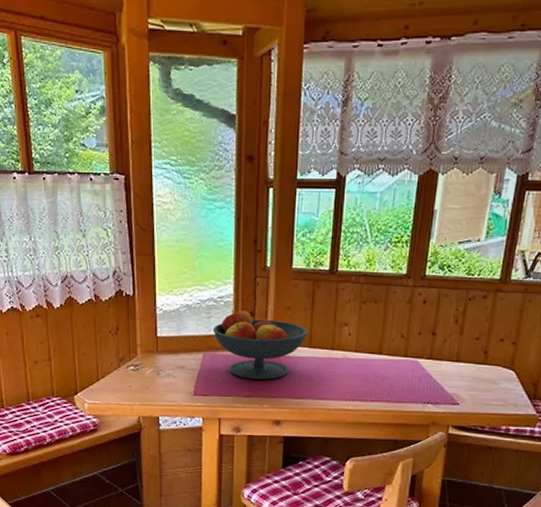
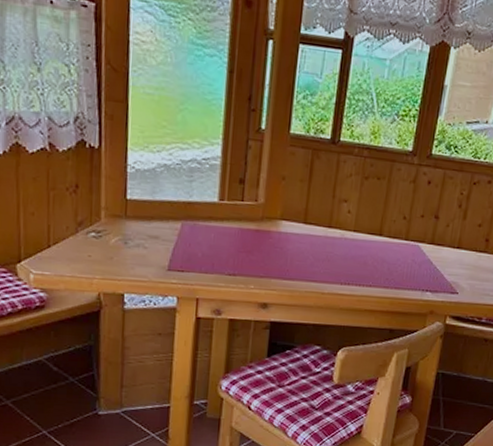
fruit bowl: present [212,309,308,380] -> none [194,174,303,257]

